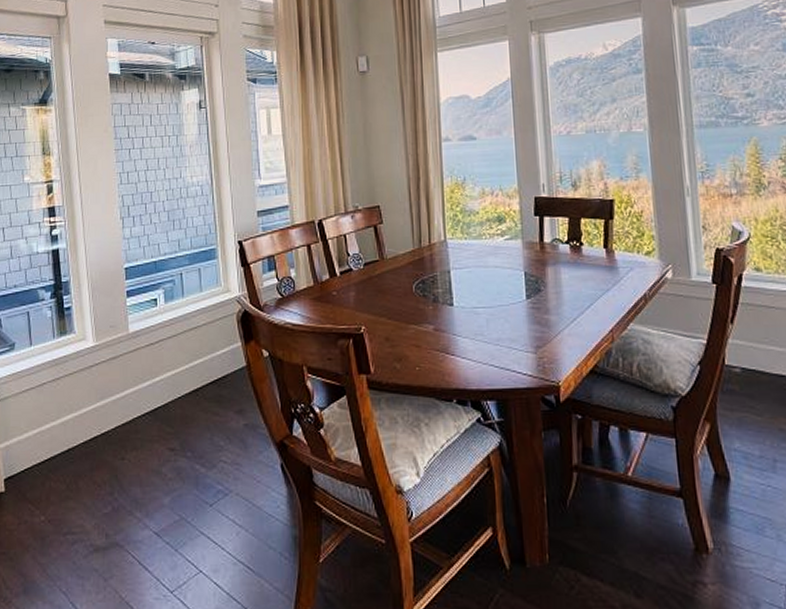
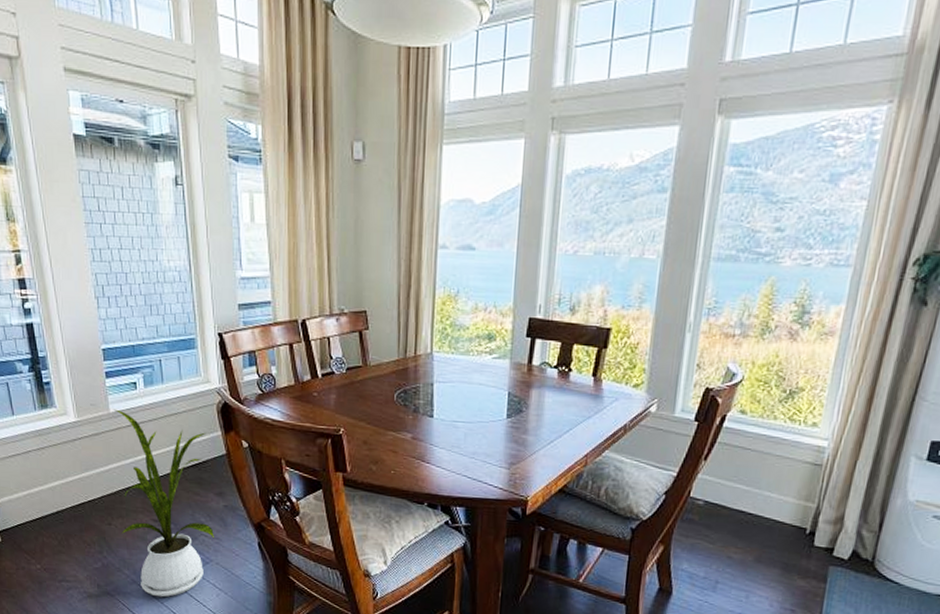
house plant: none [133,329,234,543] -> present [113,409,214,598]

